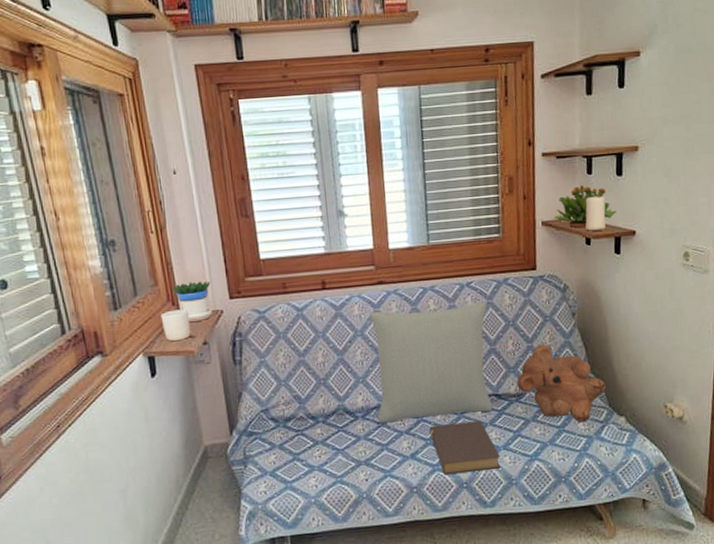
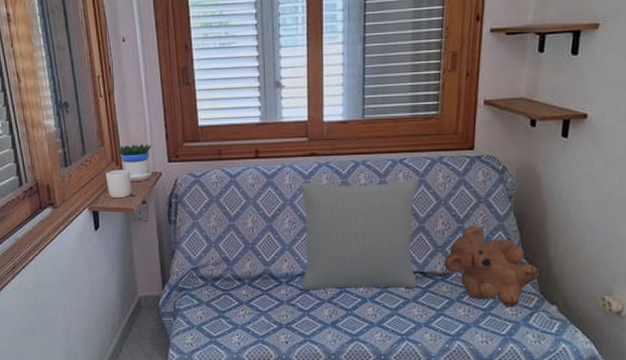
book: present [429,421,501,476] -> none [351,296,421,346]
potted flower: present [553,184,617,228] -> none [497,63,568,109]
candle: present [585,195,606,231] -> none [532,75,556,112]

